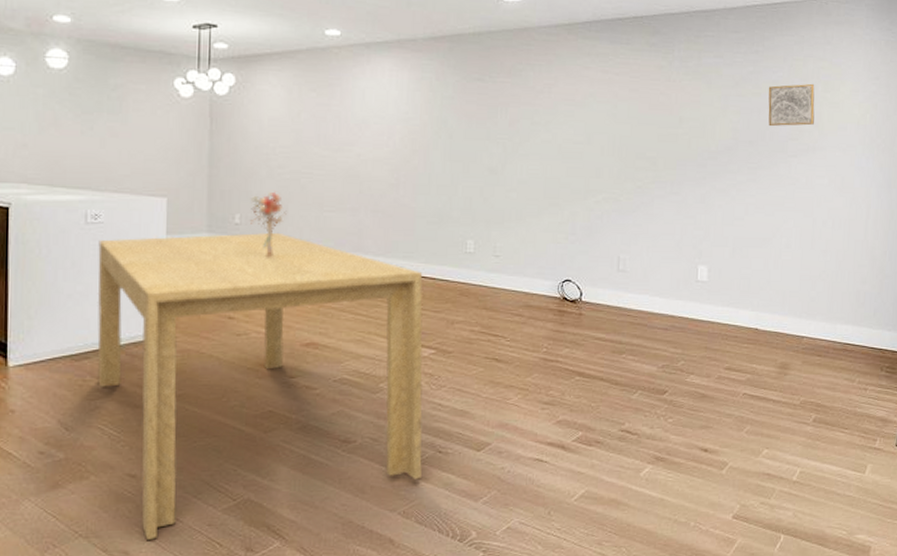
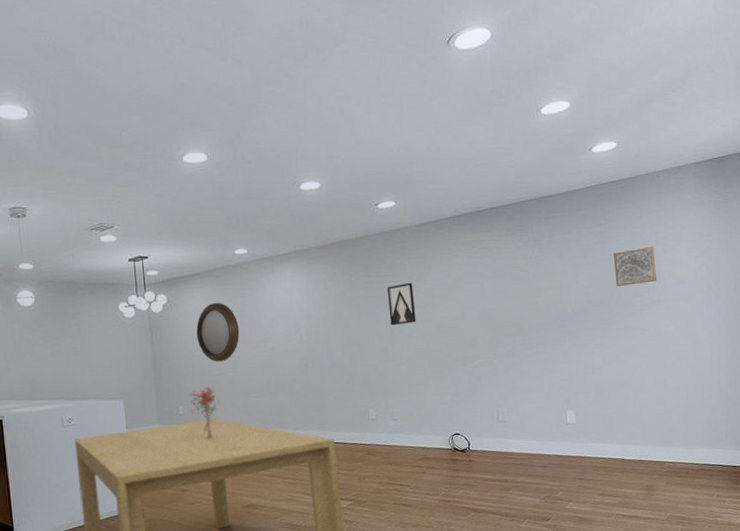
home mirror: none [267,91,321,164] -> present [196,303,240,362]
wall art: none [503,93,535,143] -> present [387,282,416,326]

